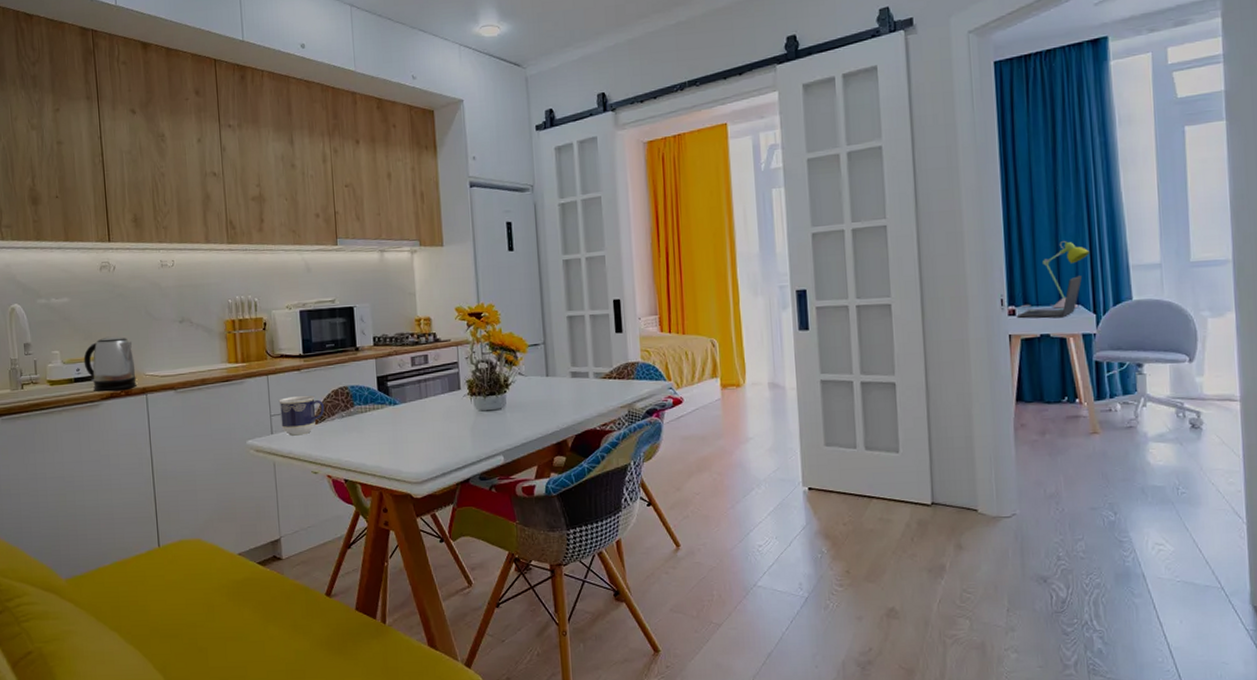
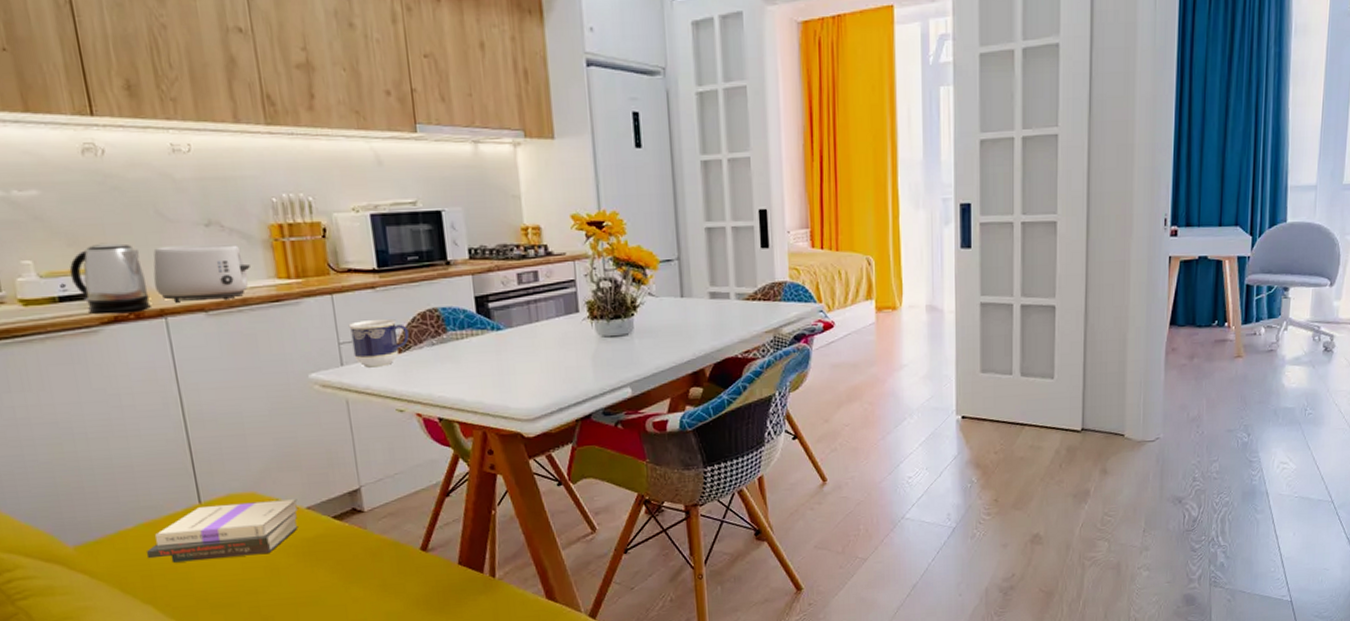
books: none [117,546,232,597] -> present [147,499,299,563]
toaster: none [140,336,209,383] -> present [153,244,250,303]
laptop: present [1016,276,1082,319] -> none [1178,196,1243,240]
desk lamp: present [1019,241,1090,311] -> none [1181,158,1253,232]

